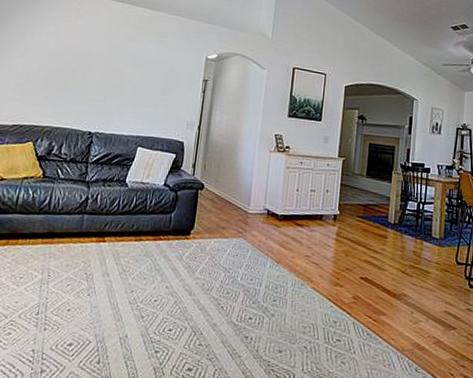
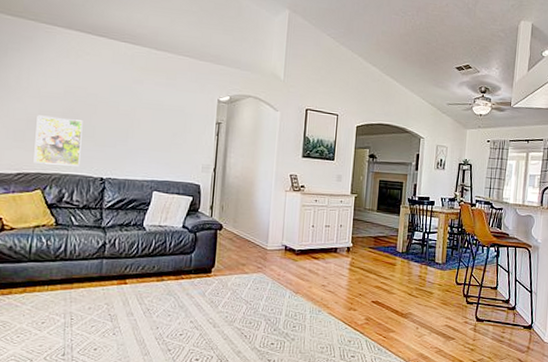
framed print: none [29,70,78,120] -> present [33,115,83,166]

